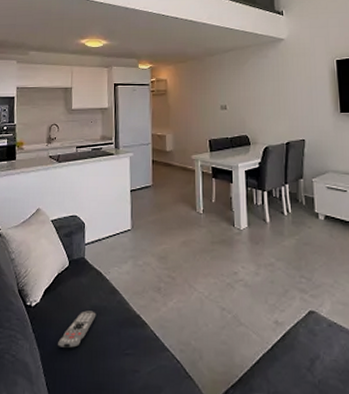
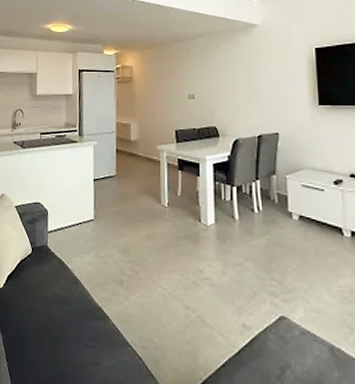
remote control: present [58,310,96,349] -> none [20,299,58,336]

